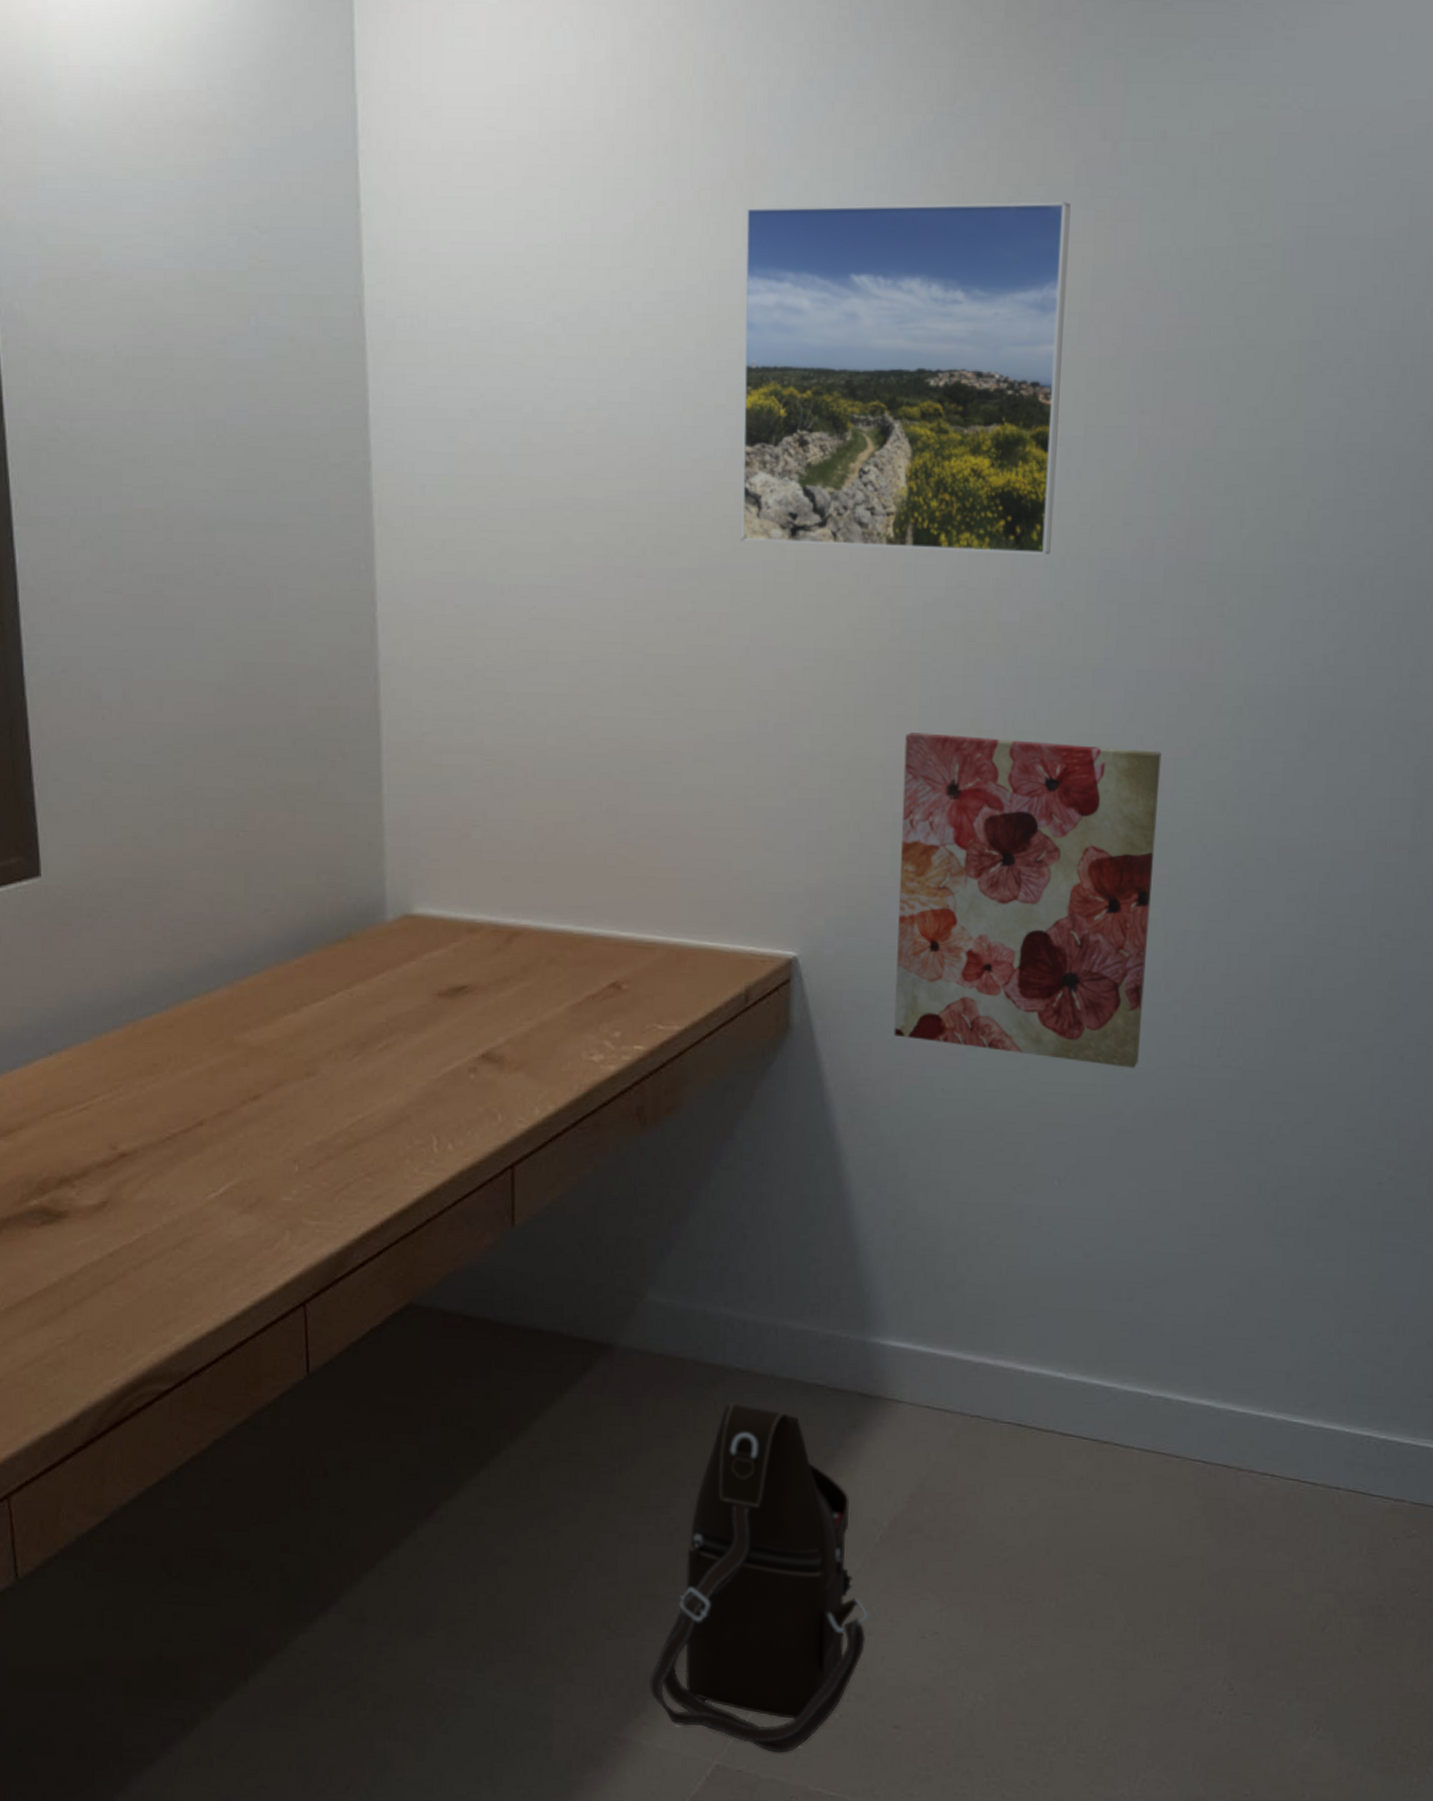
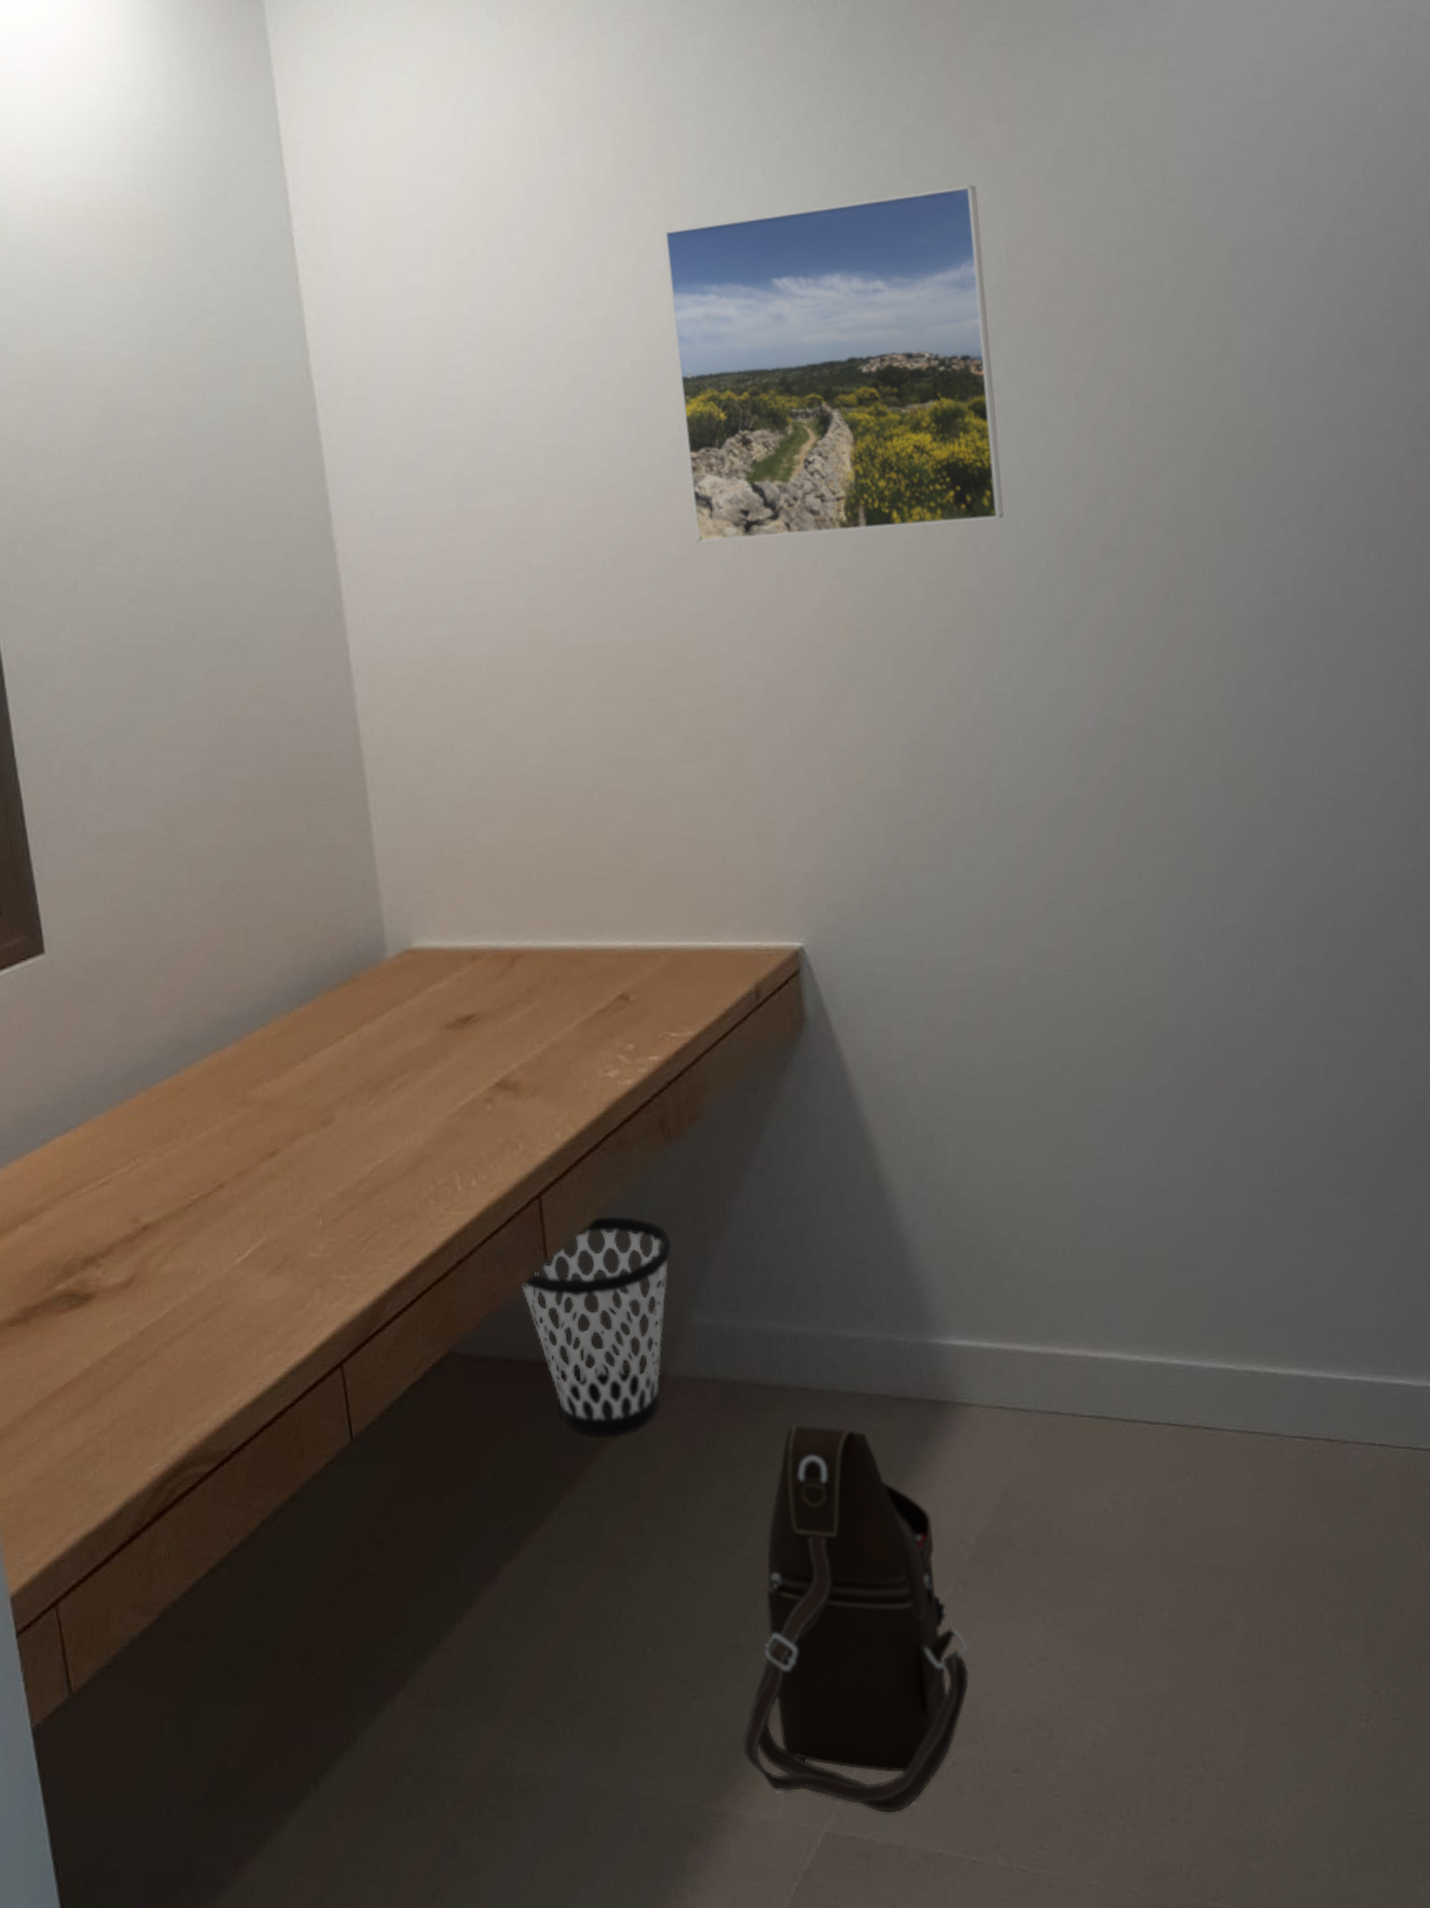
wastebasket: none [486,1193,635,1396] -> present [521,1217,671,1435]
wall art: present [894,732,1162,1069] -> none [884,697,1169,1023]

